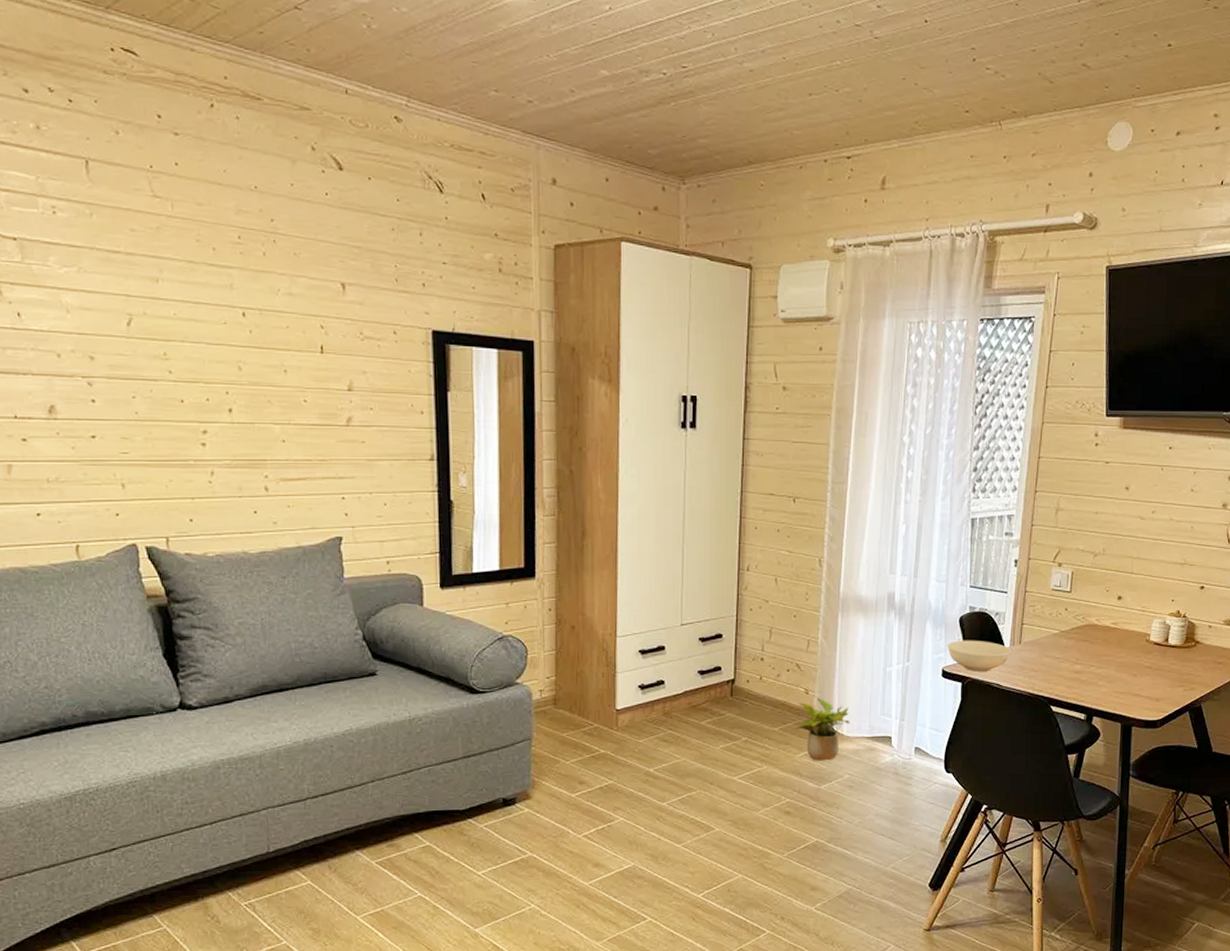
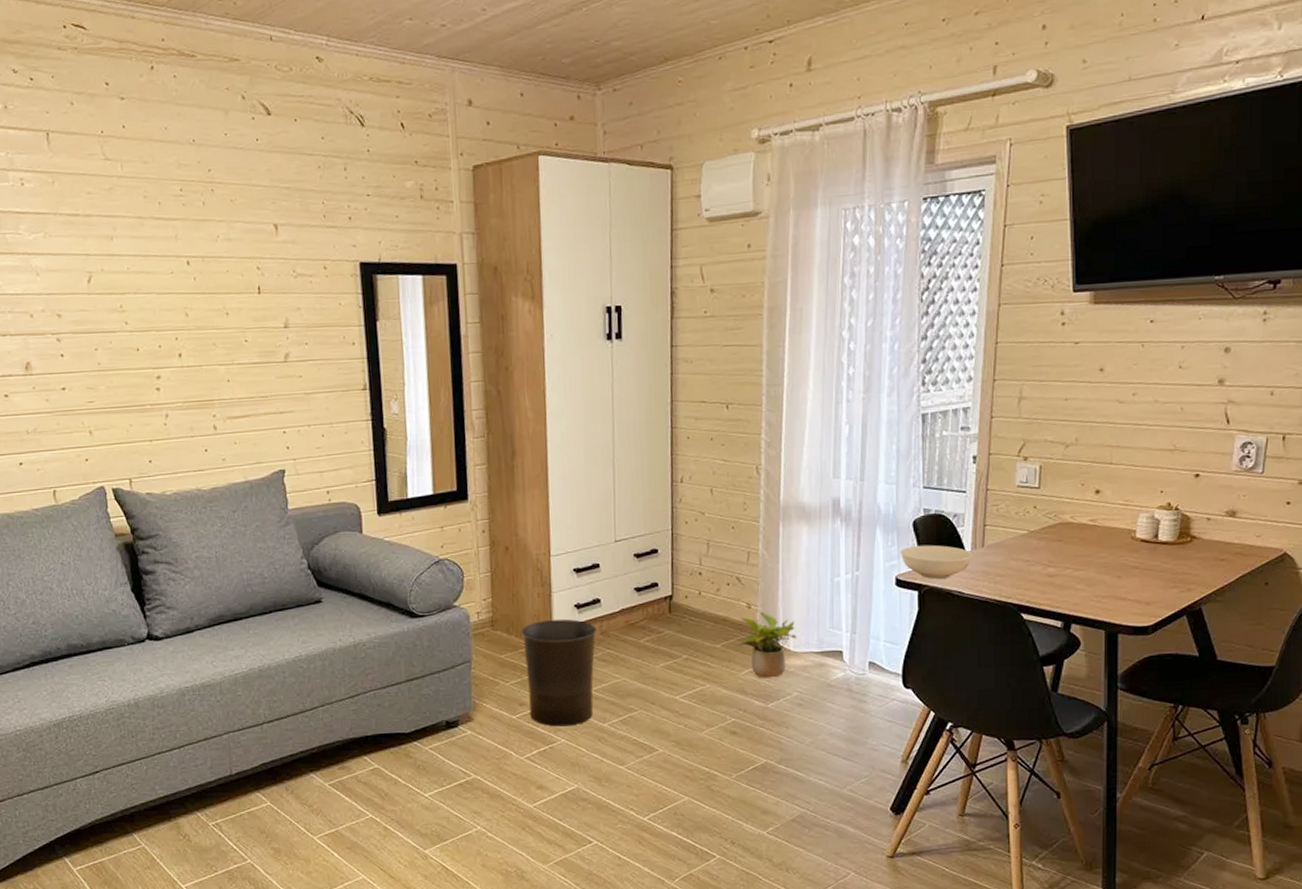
waste bin: none [584,699,660,805] -> present [521,619,597,727]

